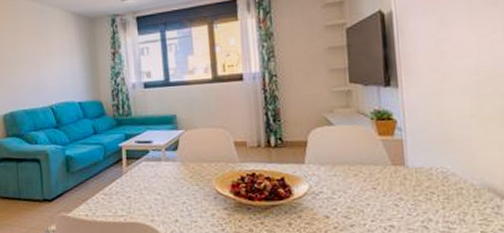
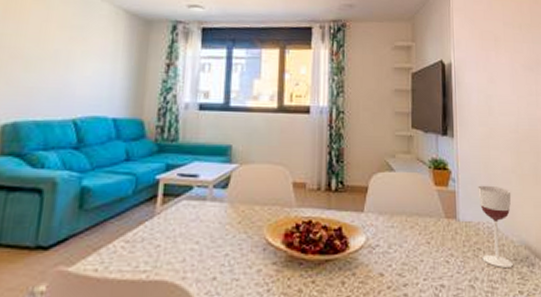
wineglass: none [429,131,473,210] -> present [478,185,513,268]

